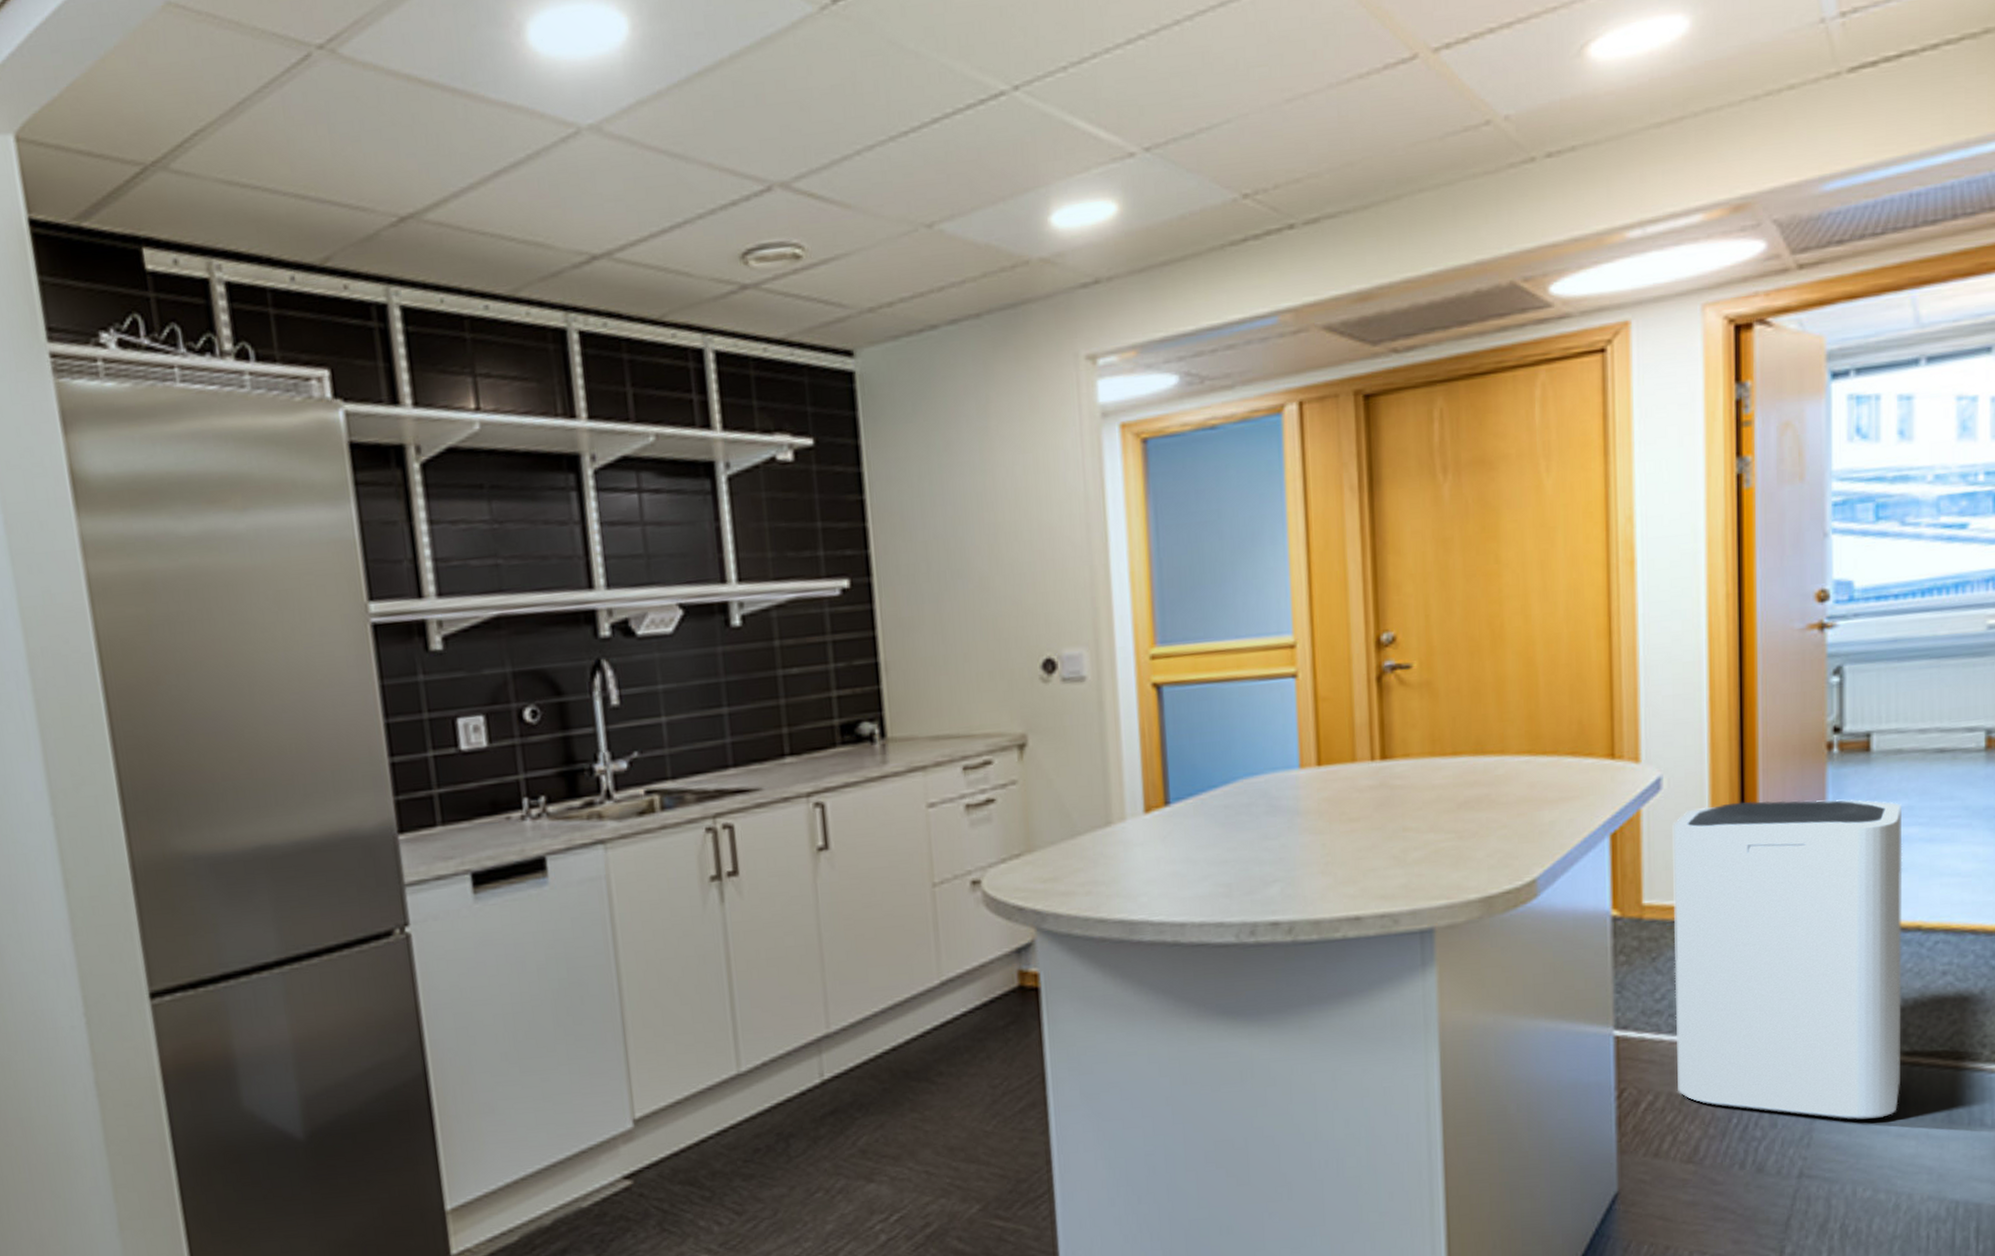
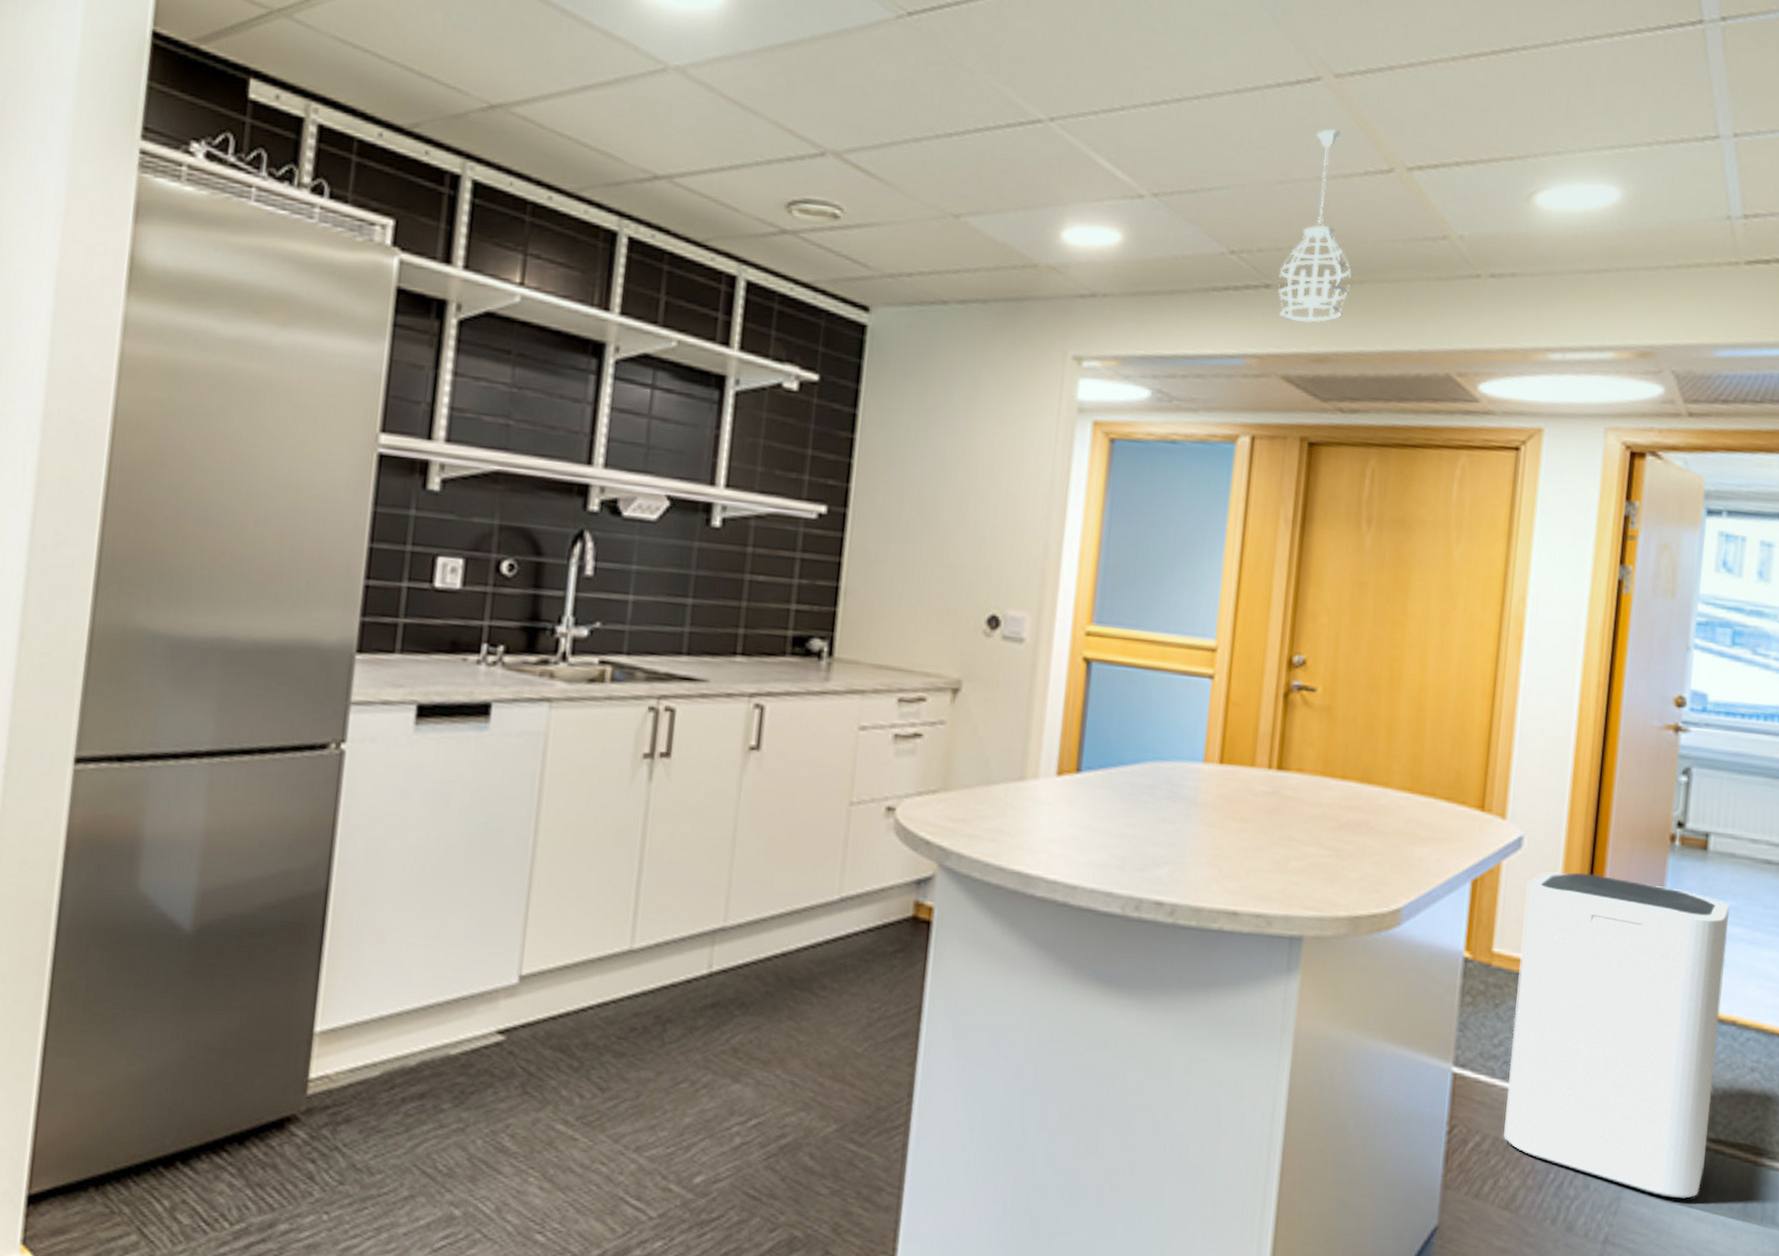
pendant light: none [1302,22,1386,261] -> present [1278,129,1352,323]

